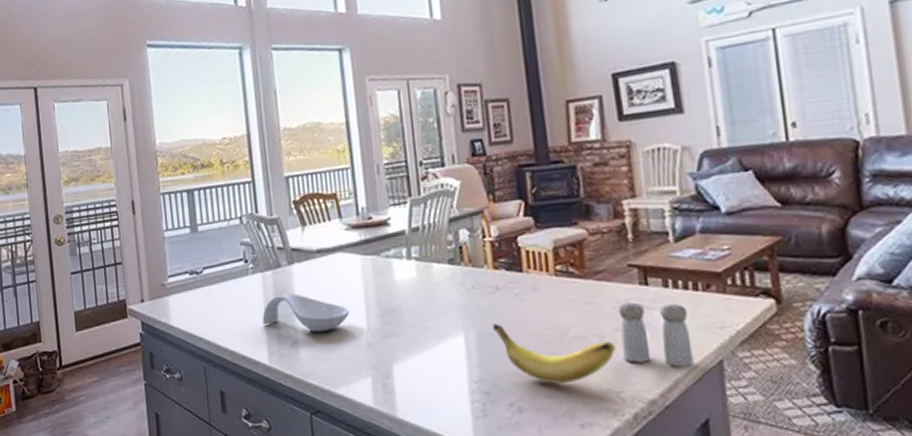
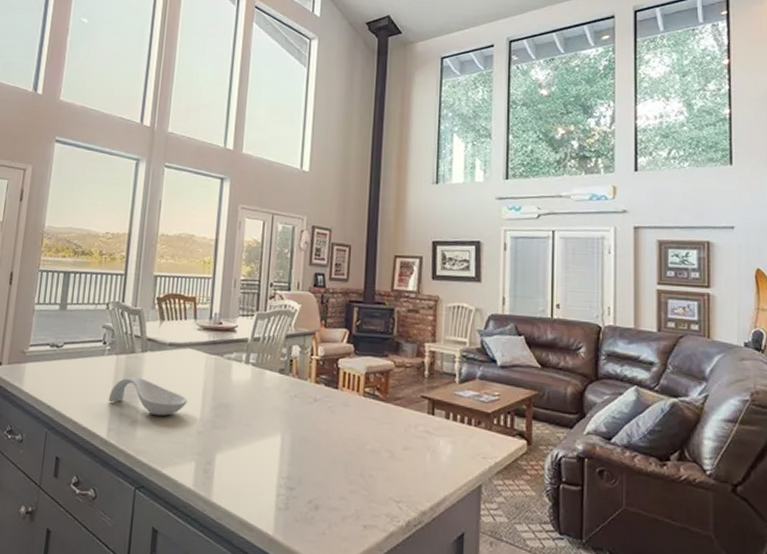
banana: present [492,323,616,384] -> none [305,429,401,489]
salt and pepper shaker: present [618,302,694,367] -> none [406,427,461,487]

